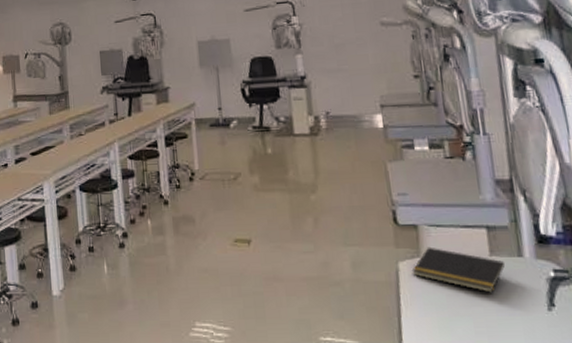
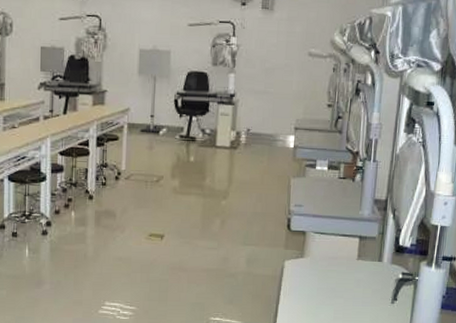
notepad: present [411,246,505,293] -> none [294,249,367,288]

